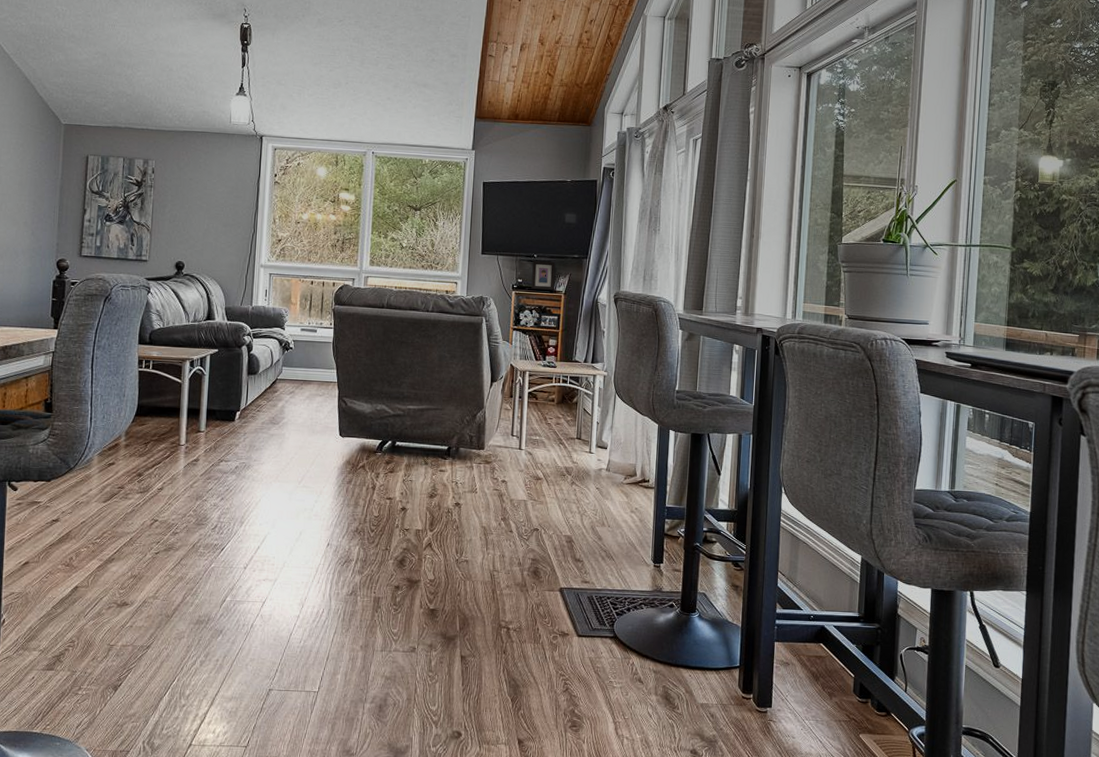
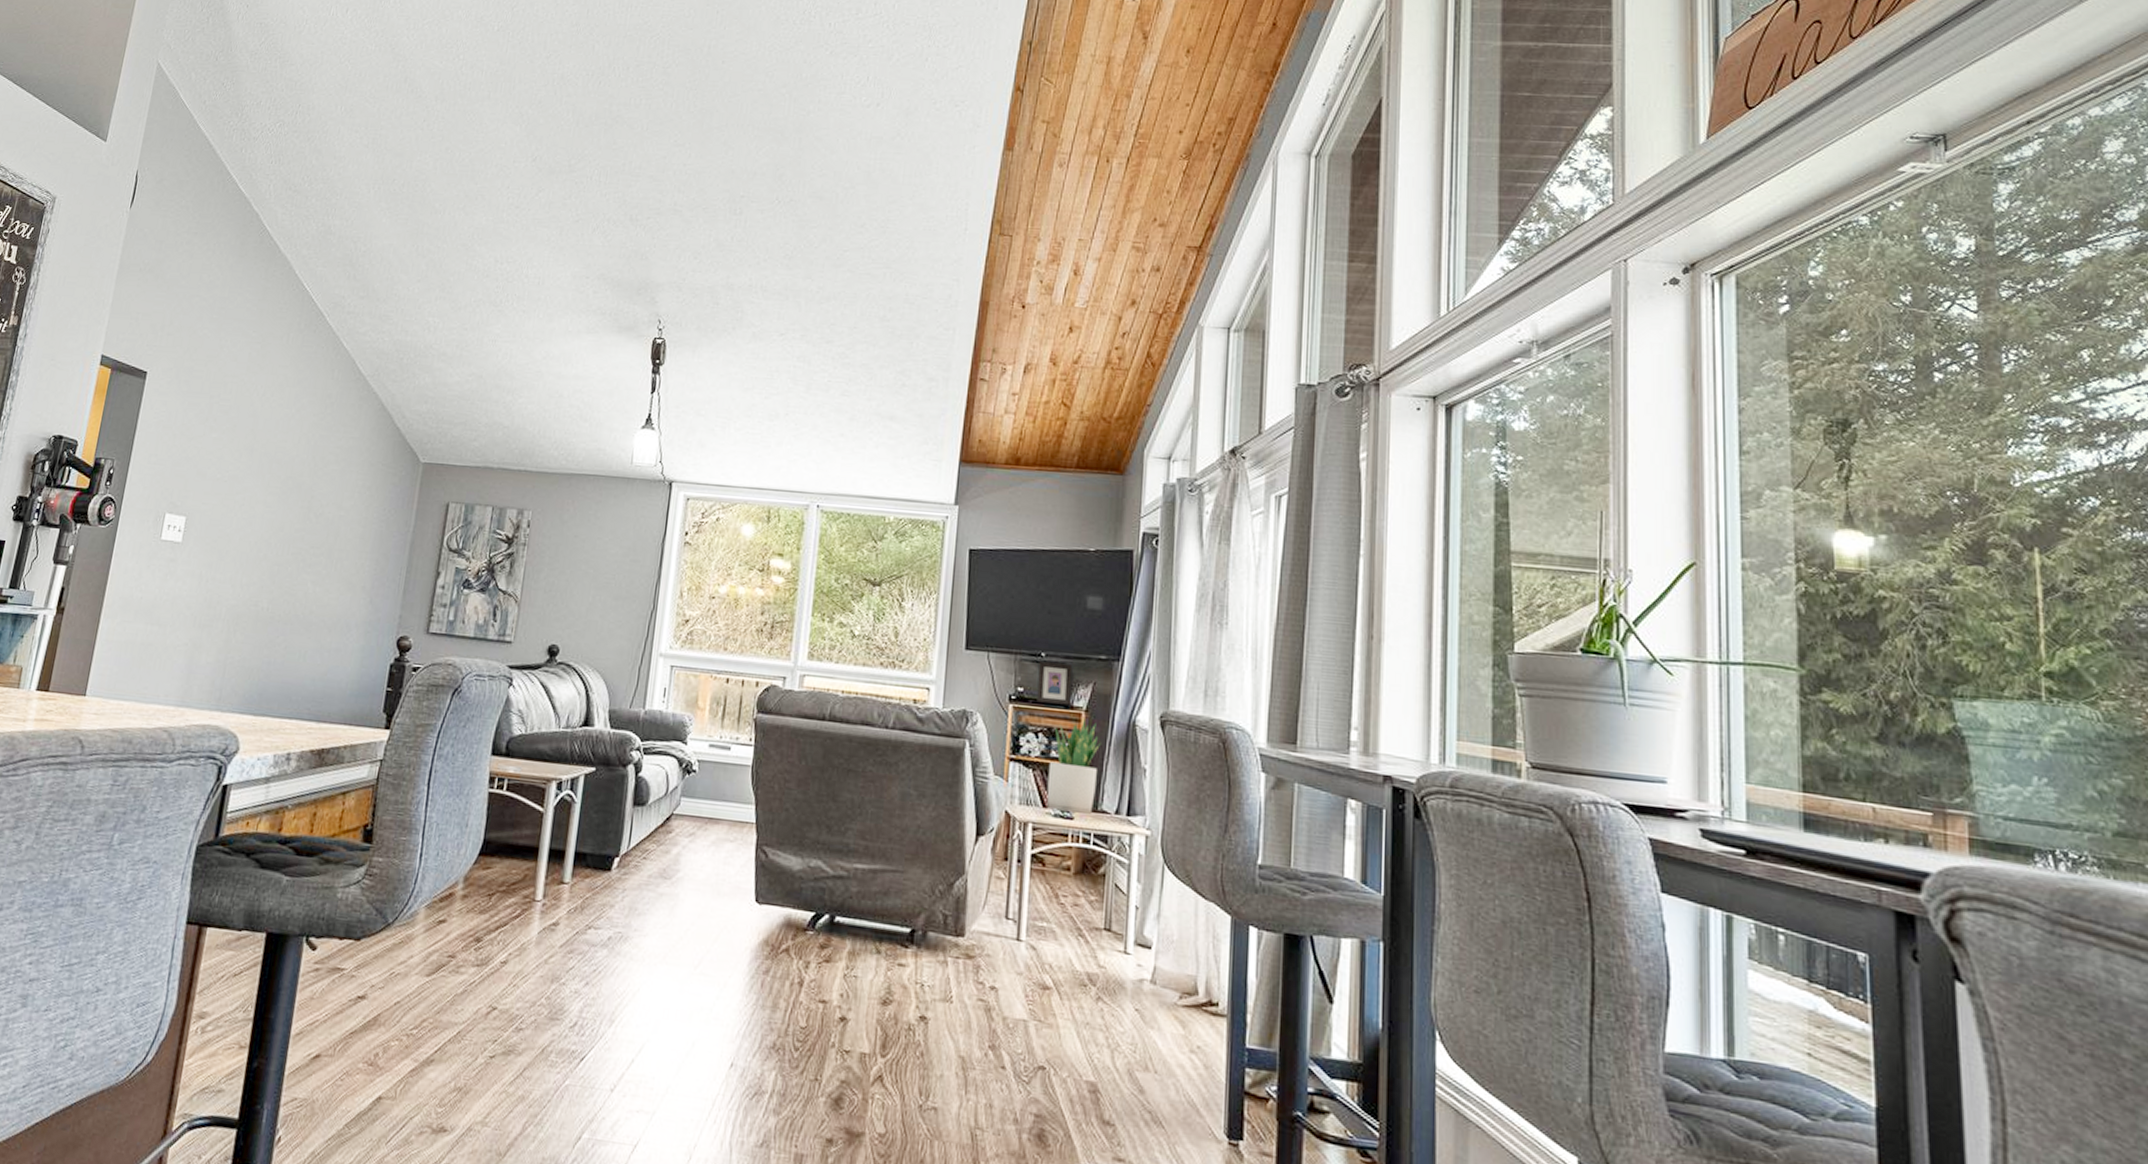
planter: none [538,300,574,364] -> present [1046,720,1100,815]

